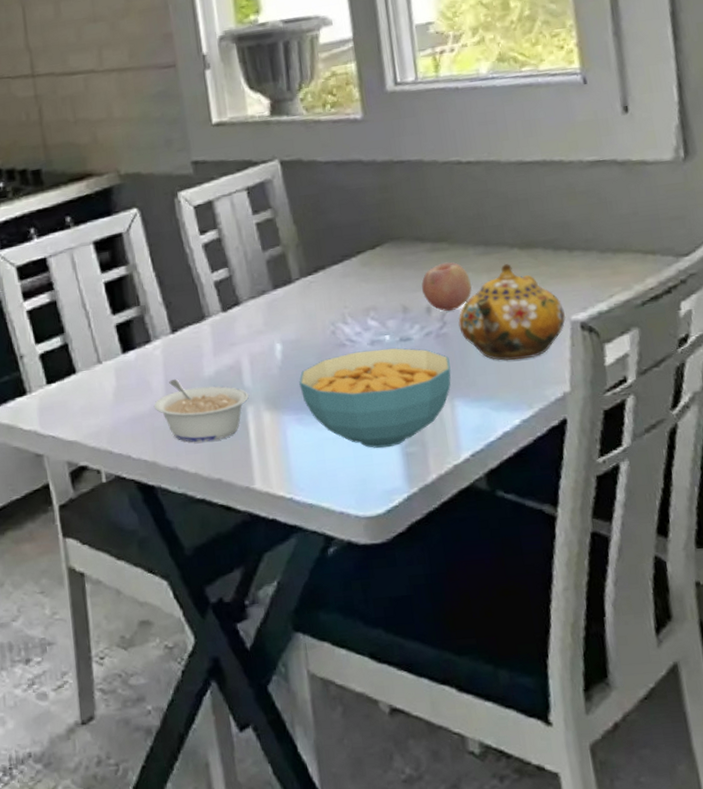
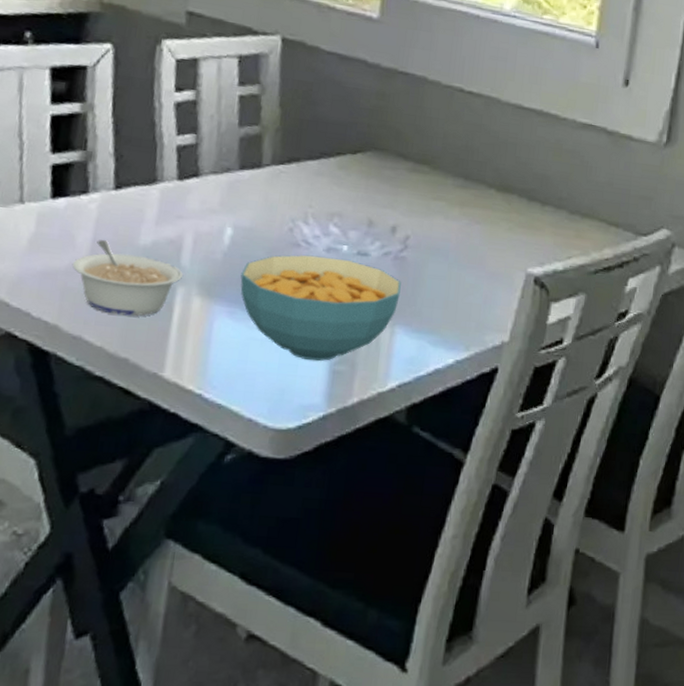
fruit: present [421,262,472,312] -> none [392,185,442,236]
teapot: present [458,263,566,361] -> none [419,201,523,301]

